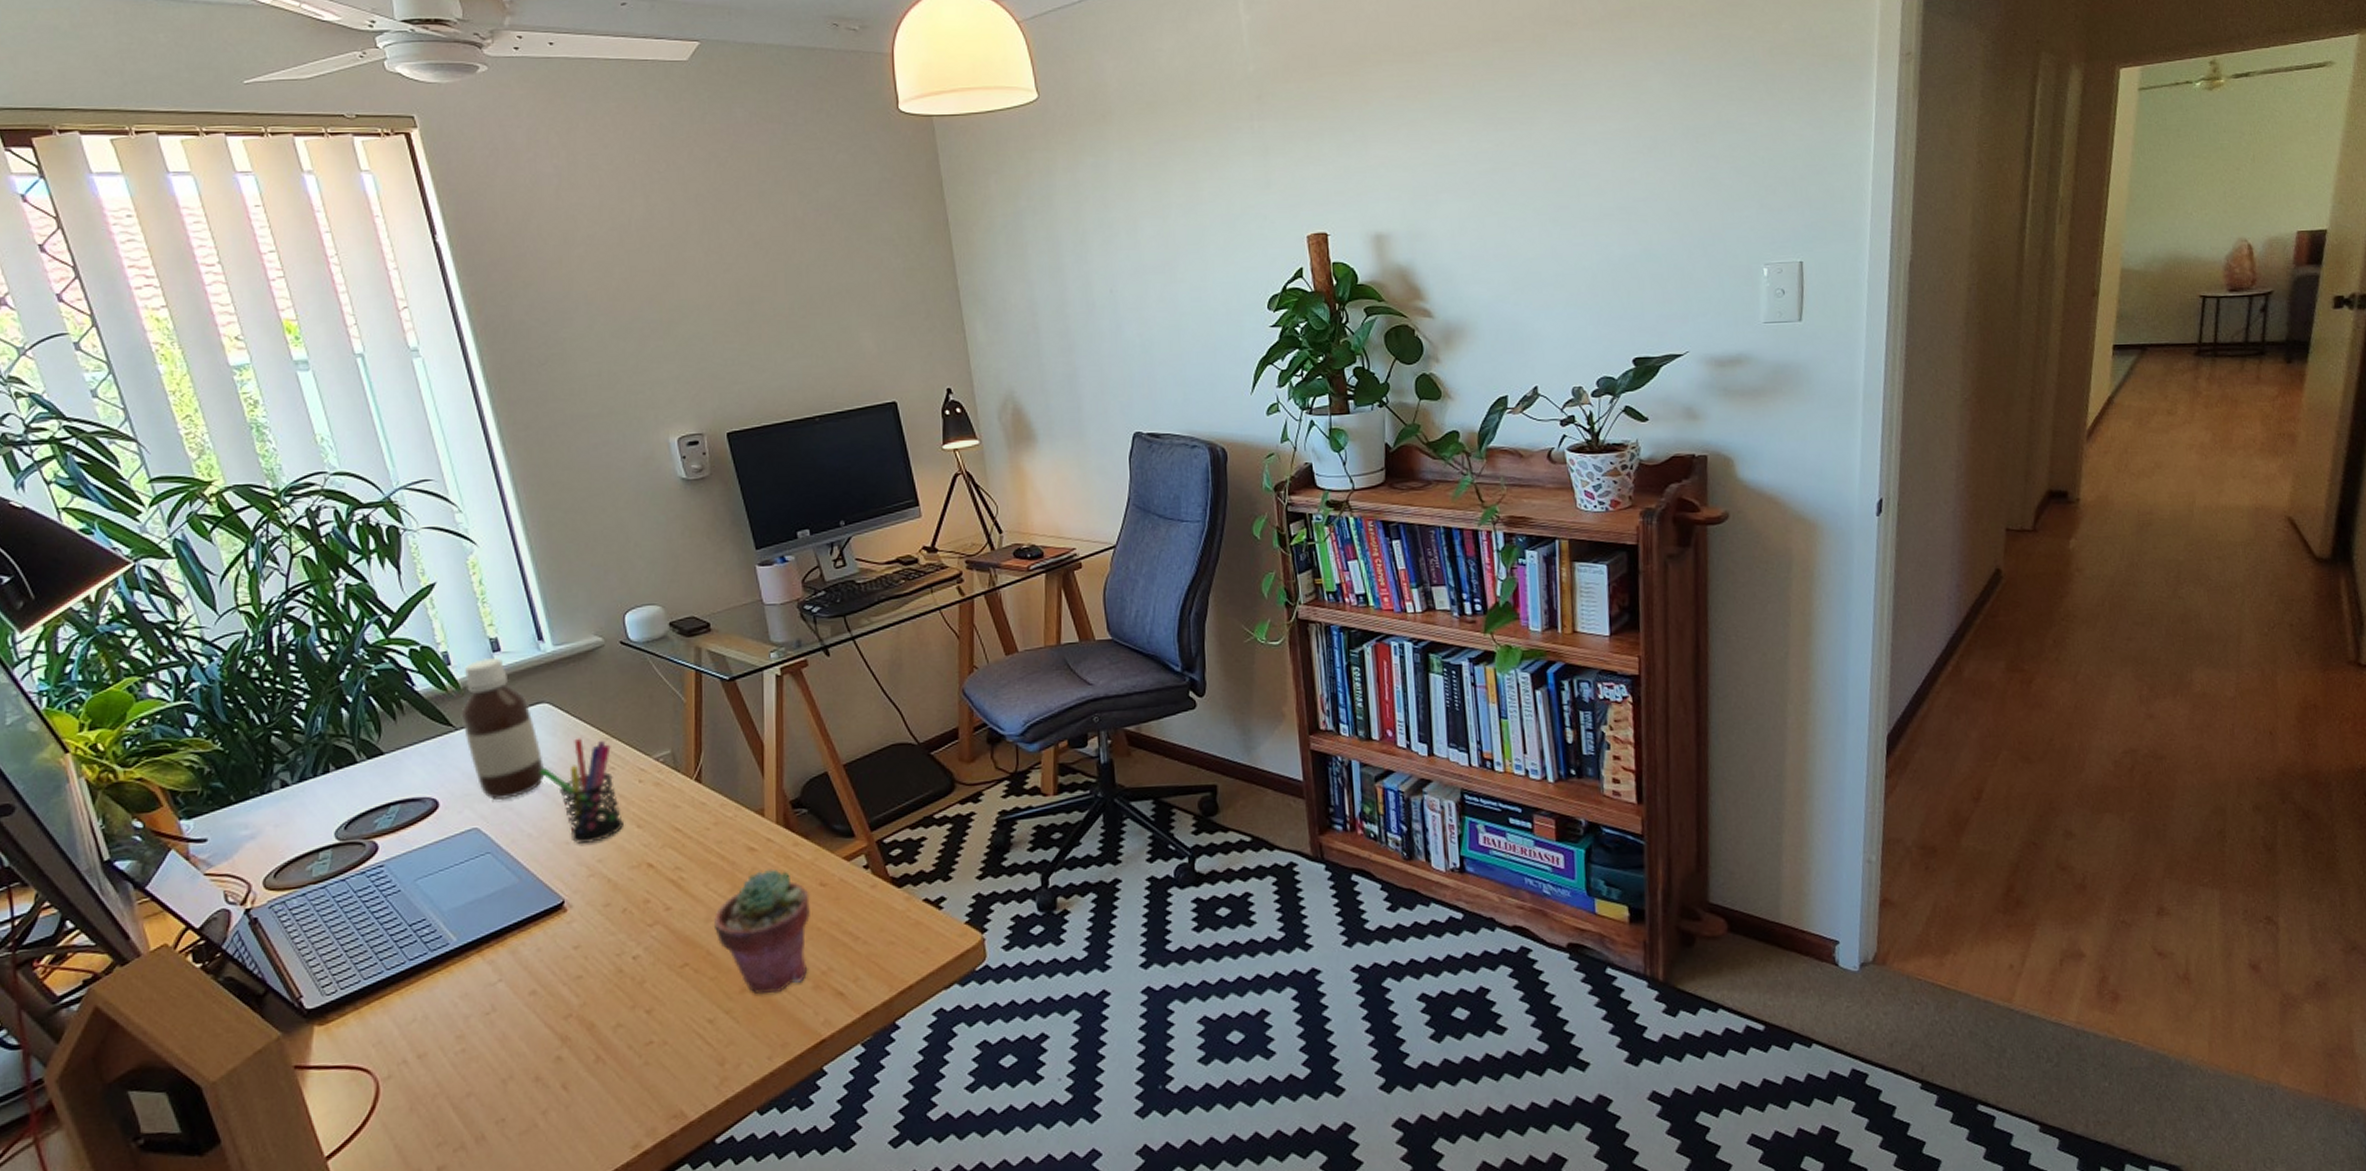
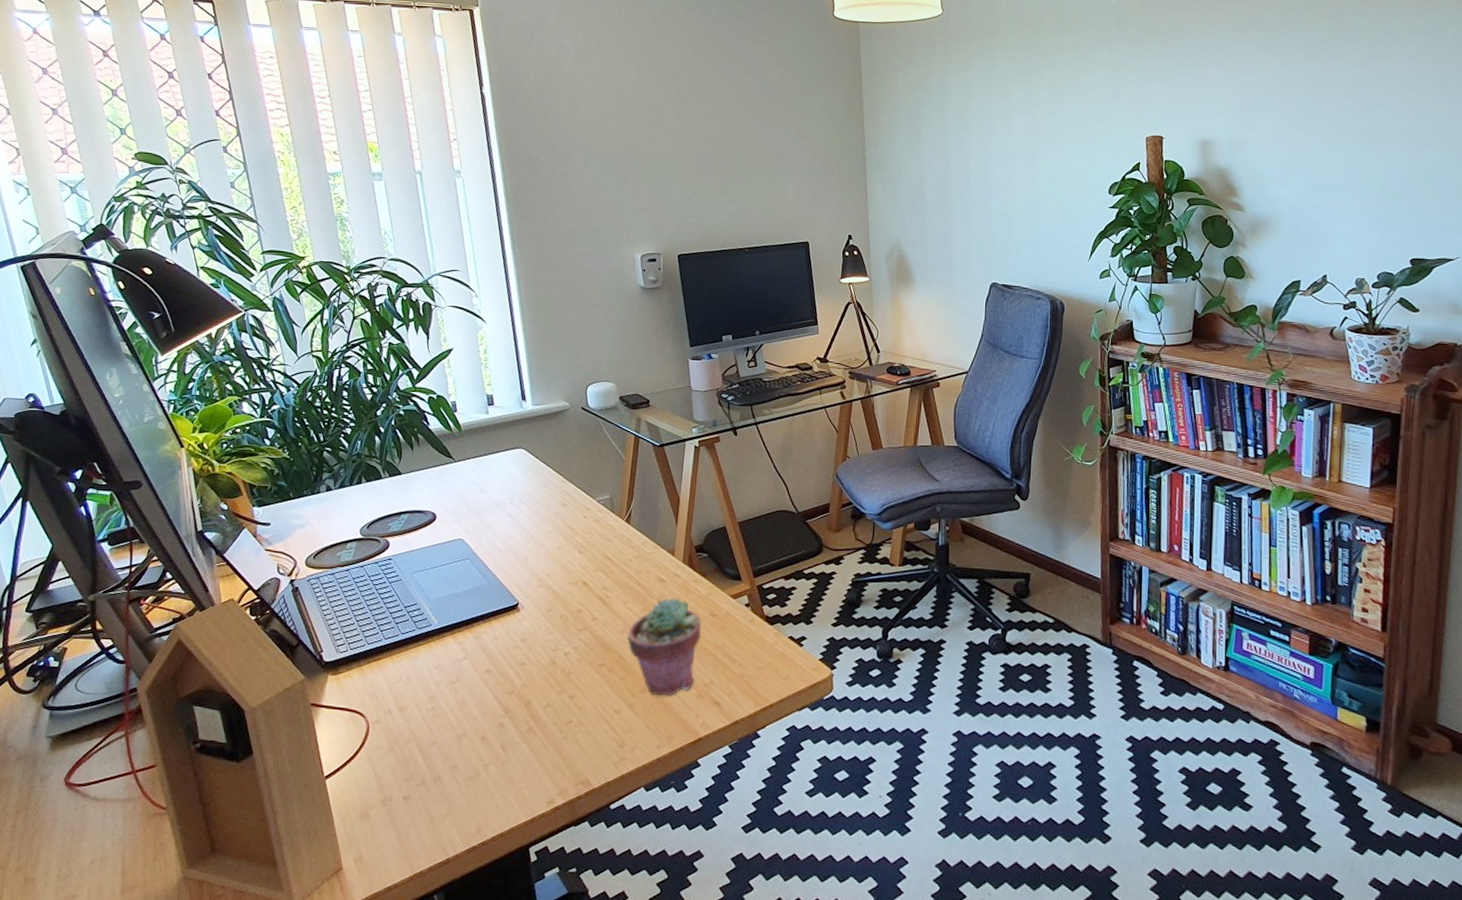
bottle: present [461,658,544,801] -> none [459,410,515,520]
pen holder: present [540,738,623,843] -> none [512,478,569,560]

